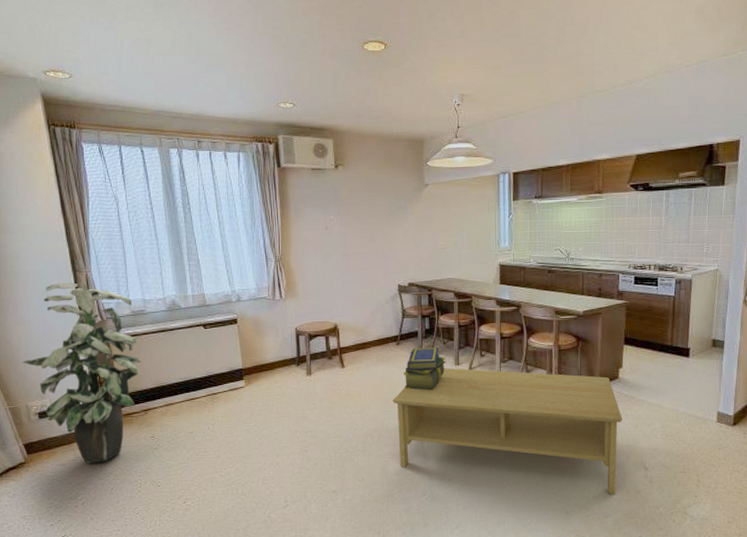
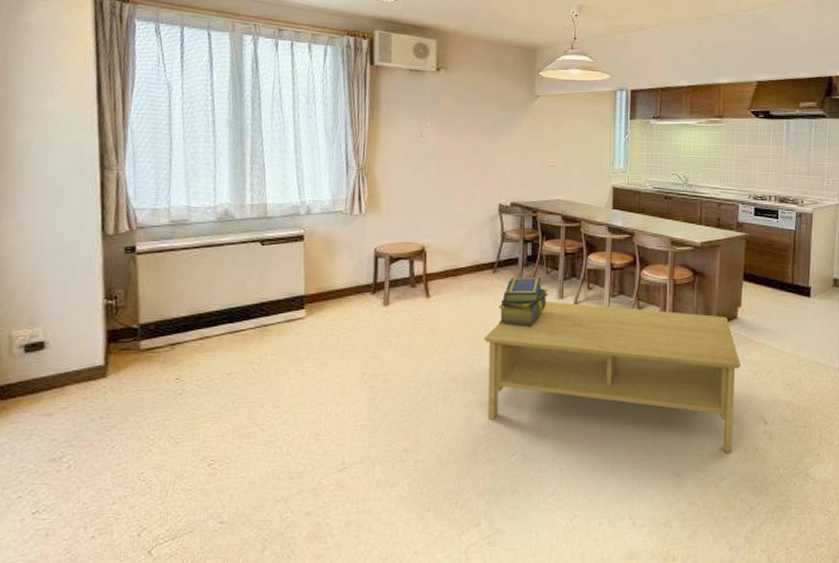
indoor plant: present [22,283,141,464] -> none [12,182,175,413]

